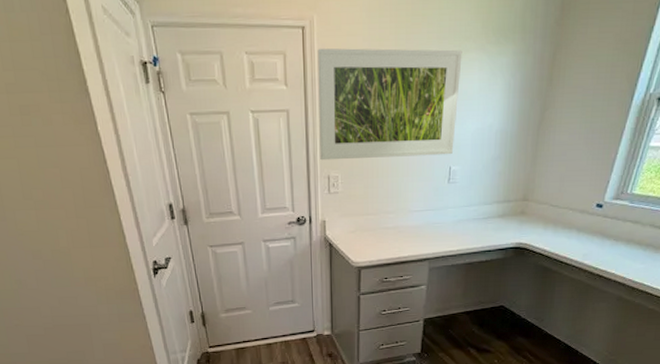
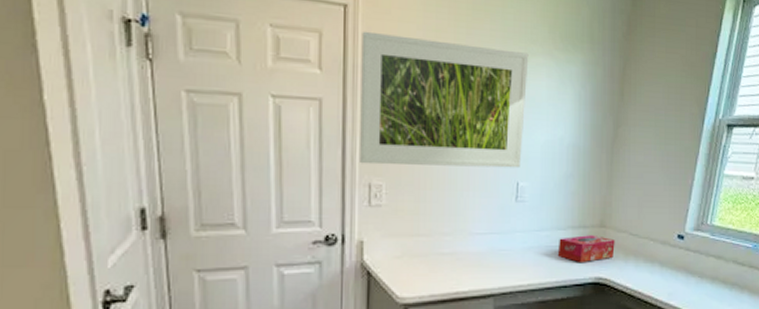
tissue box: none [483,208,536,231] -> present [557,235,615,262]

